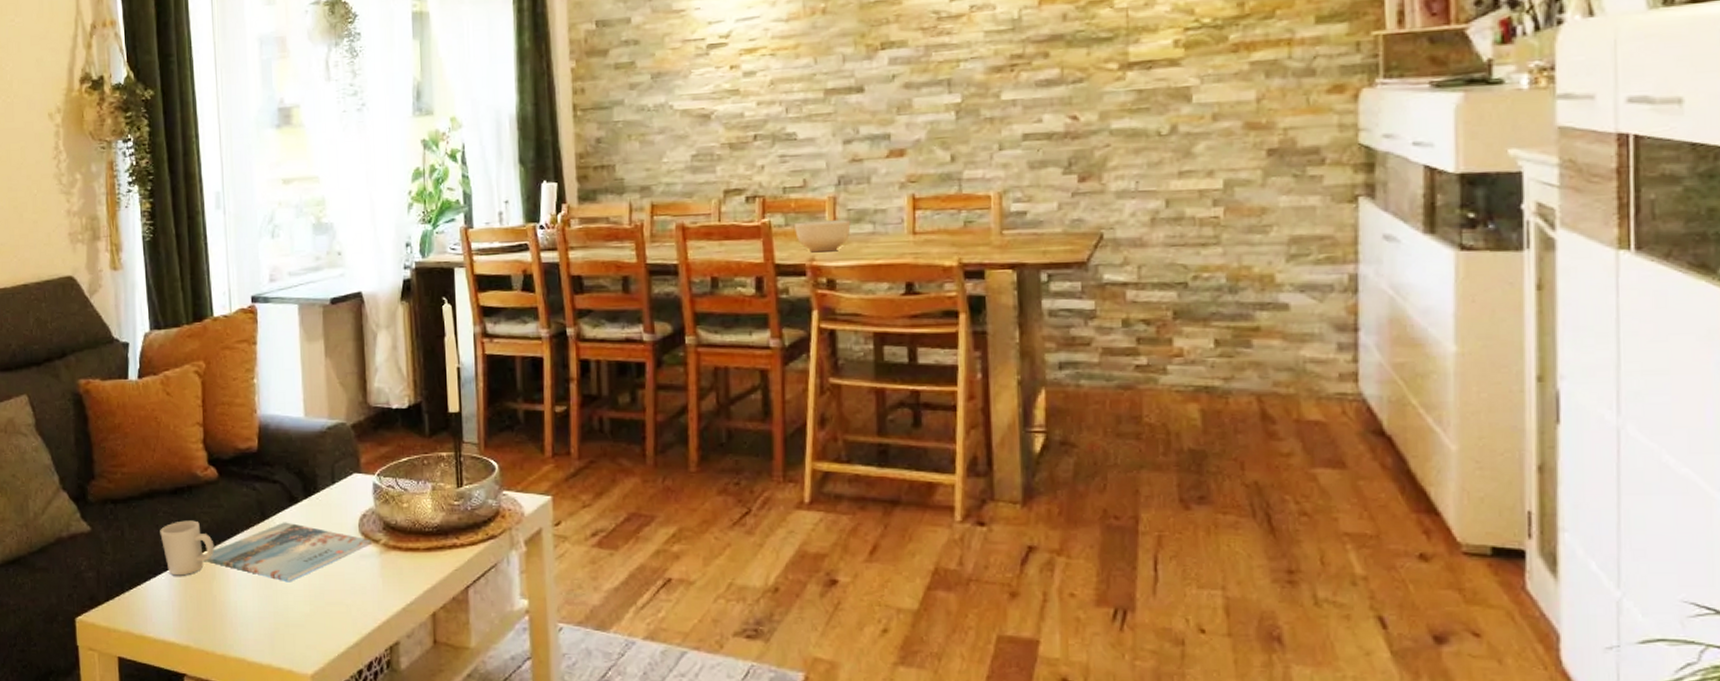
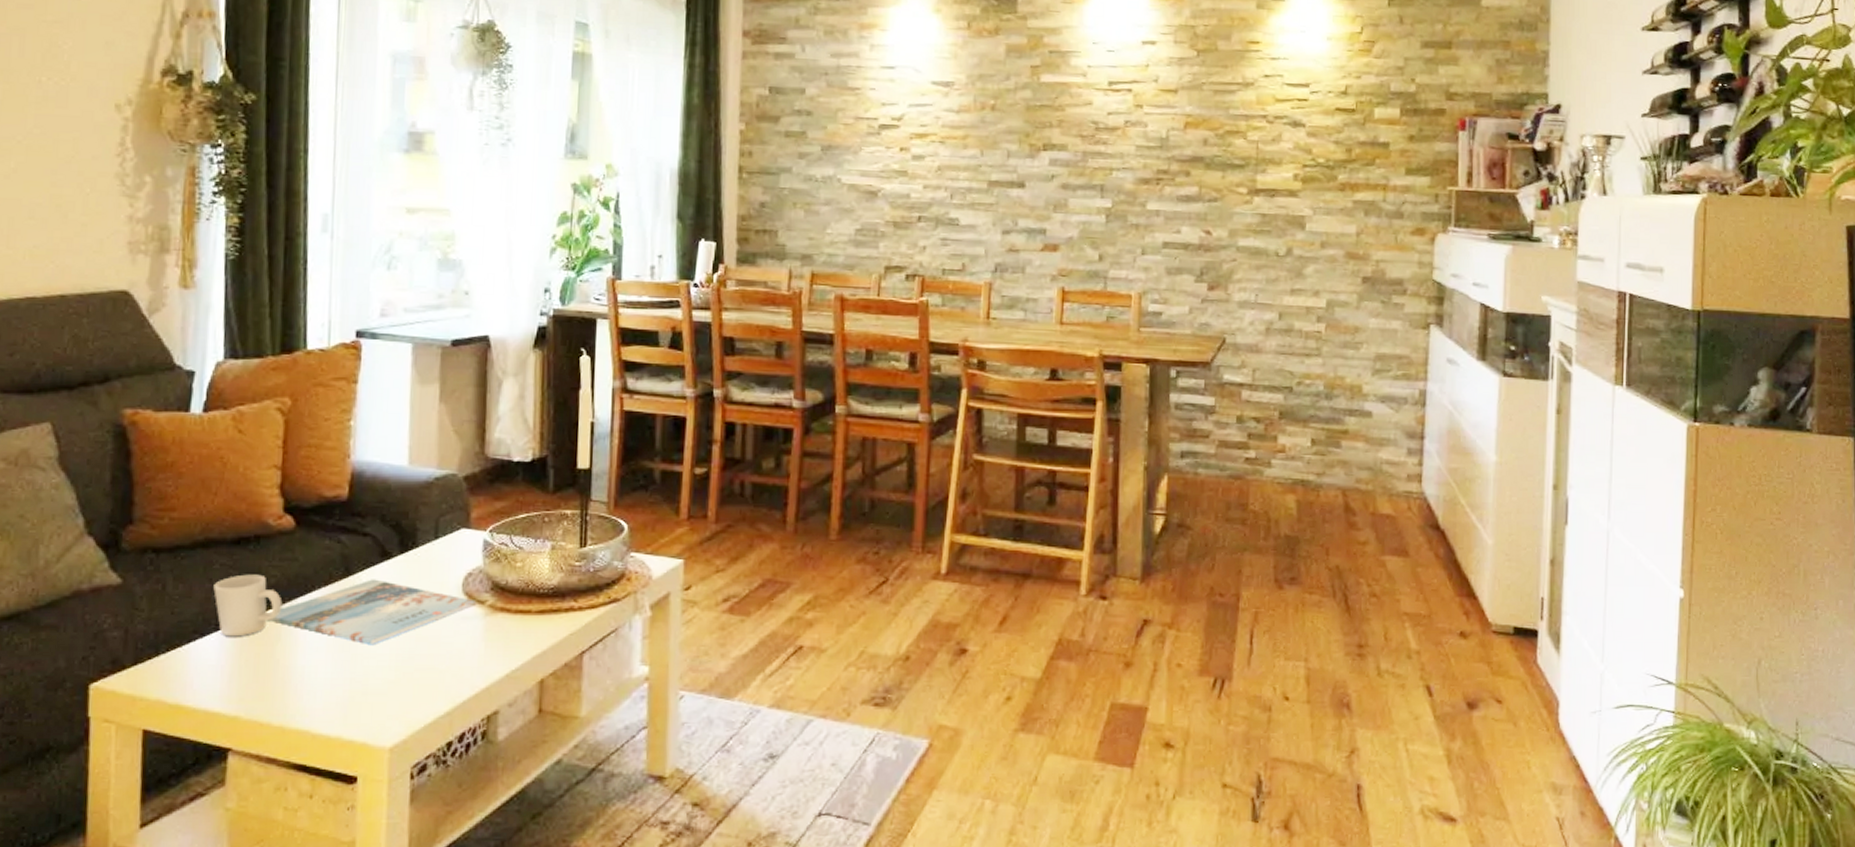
bowl: present [795,219,851,253] -> none [951,303,1004,334]

